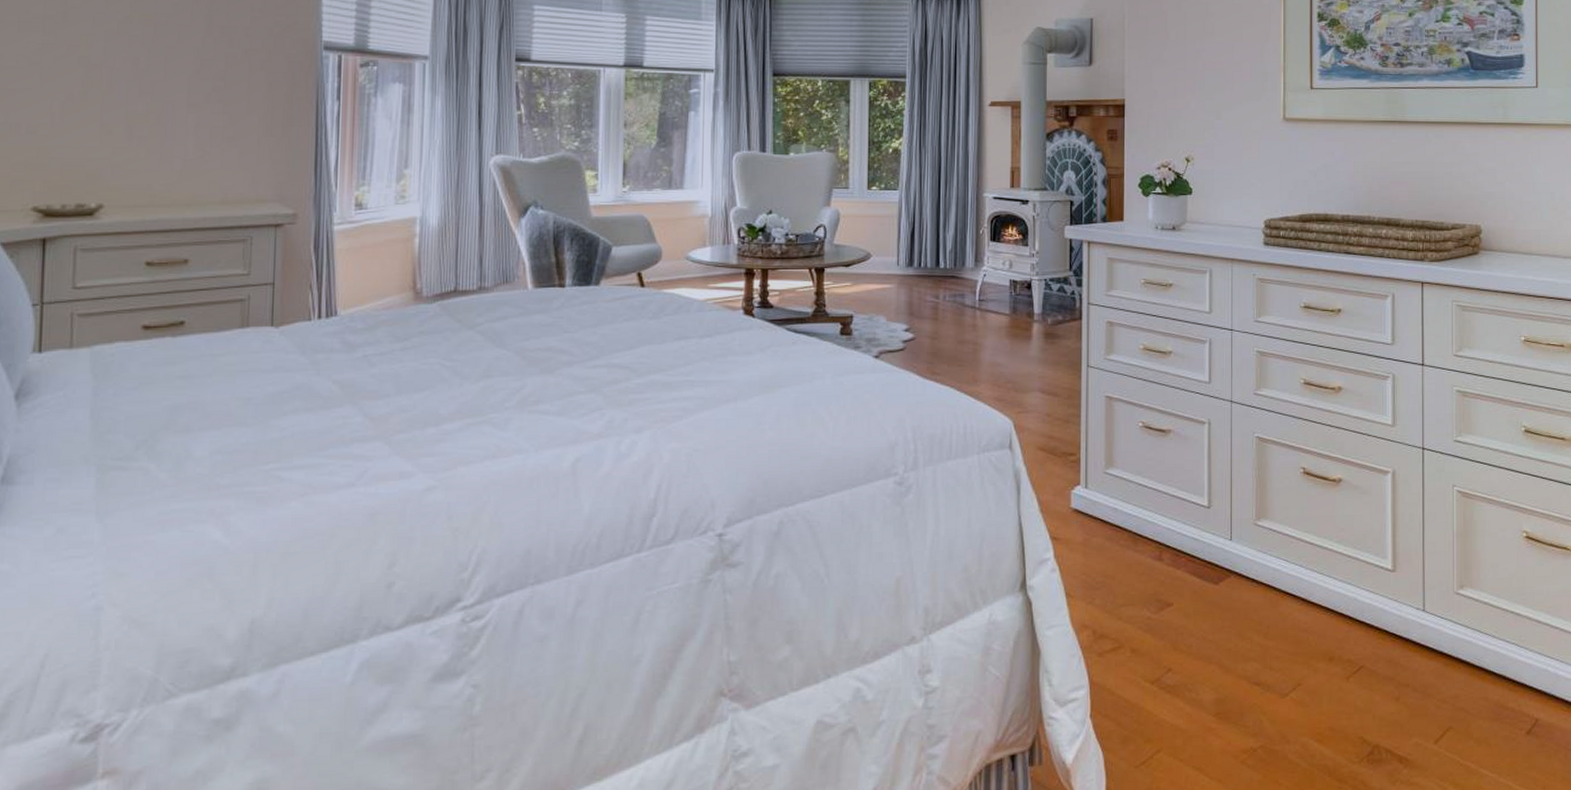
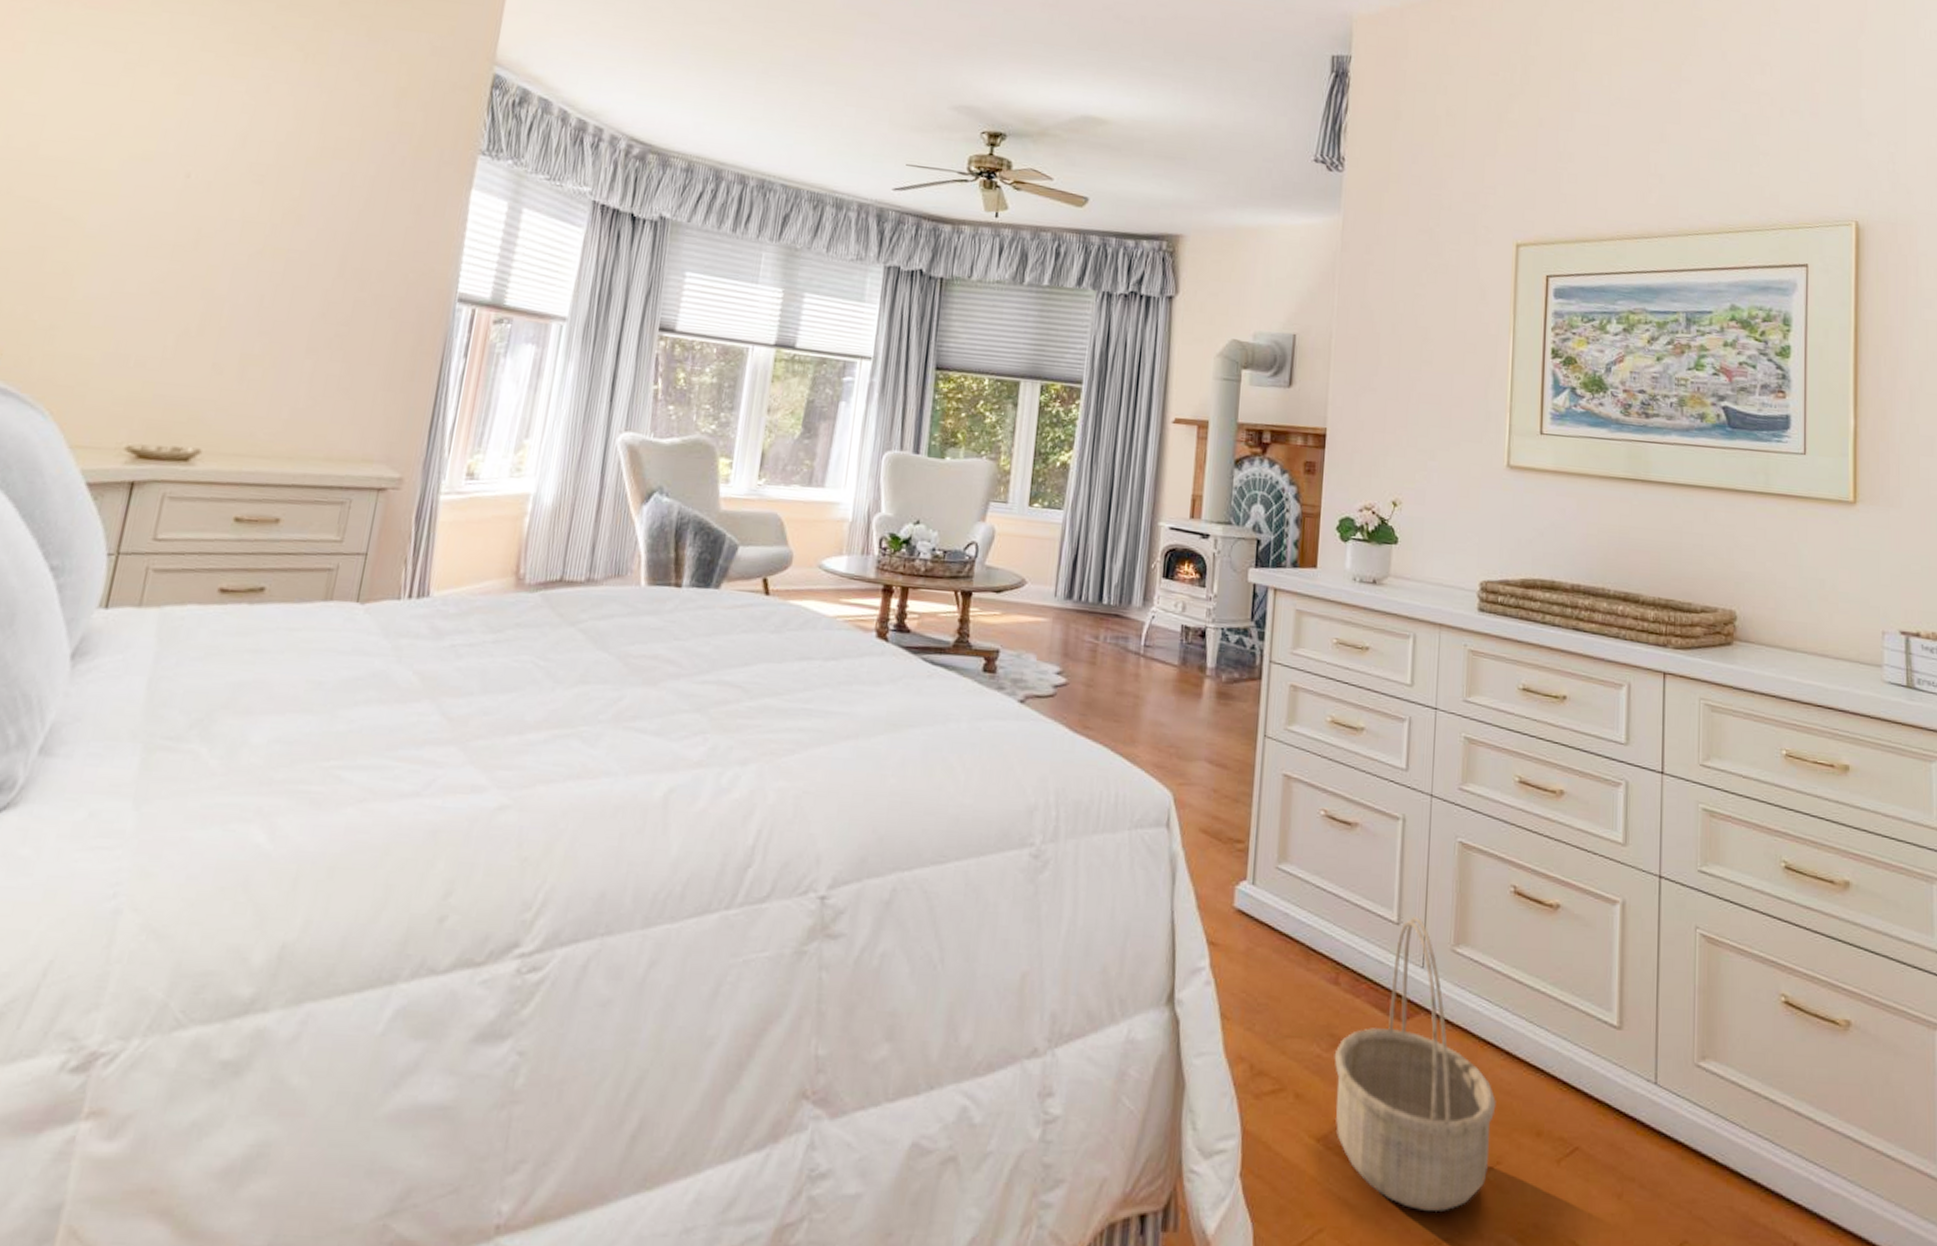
basket: none [1161,500,1296,728] -> present [1334,916,1496,1213]

